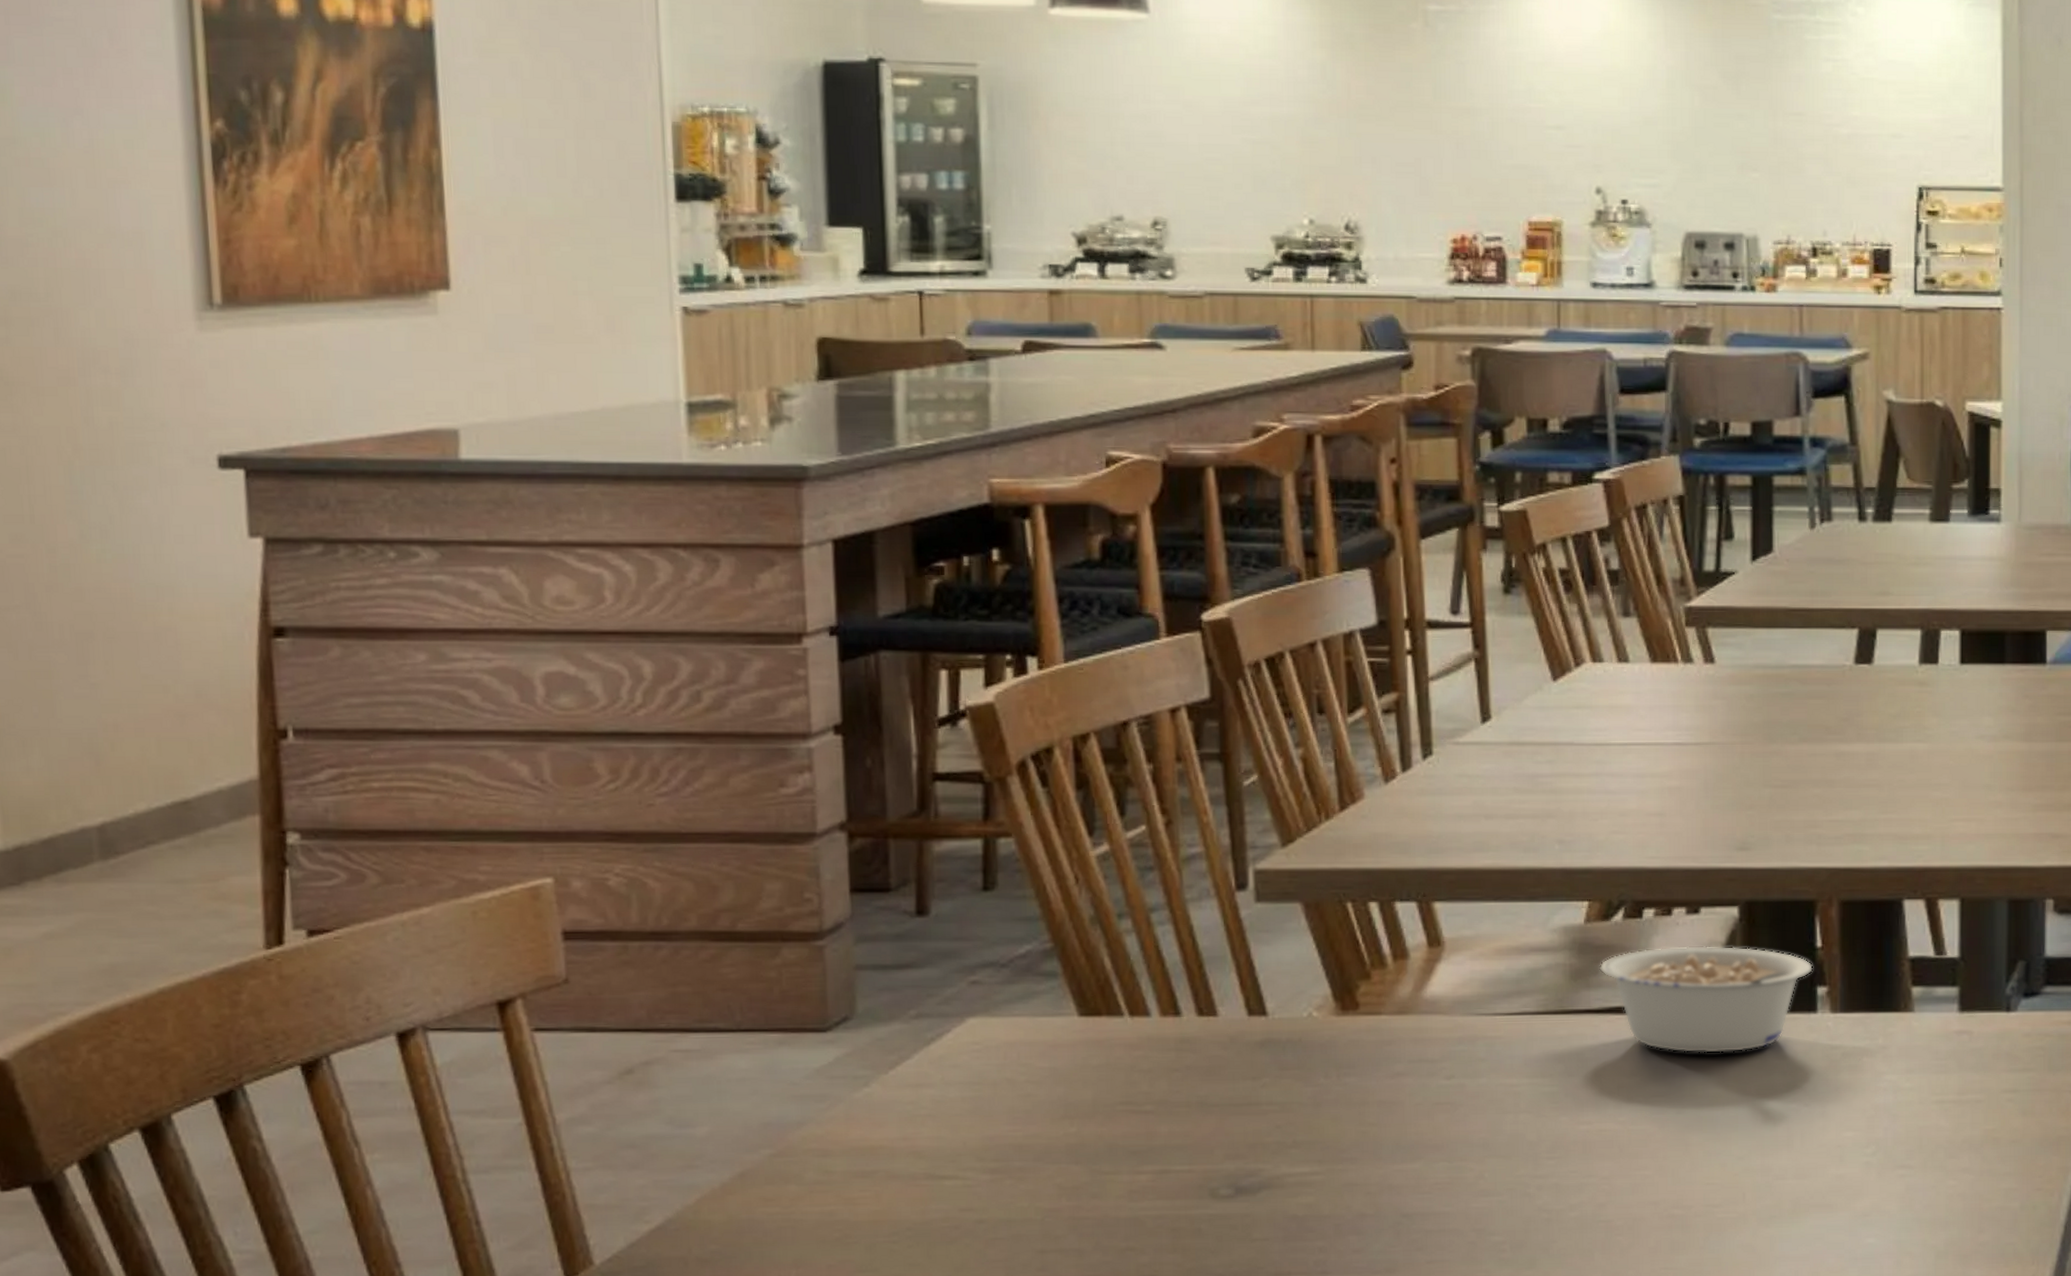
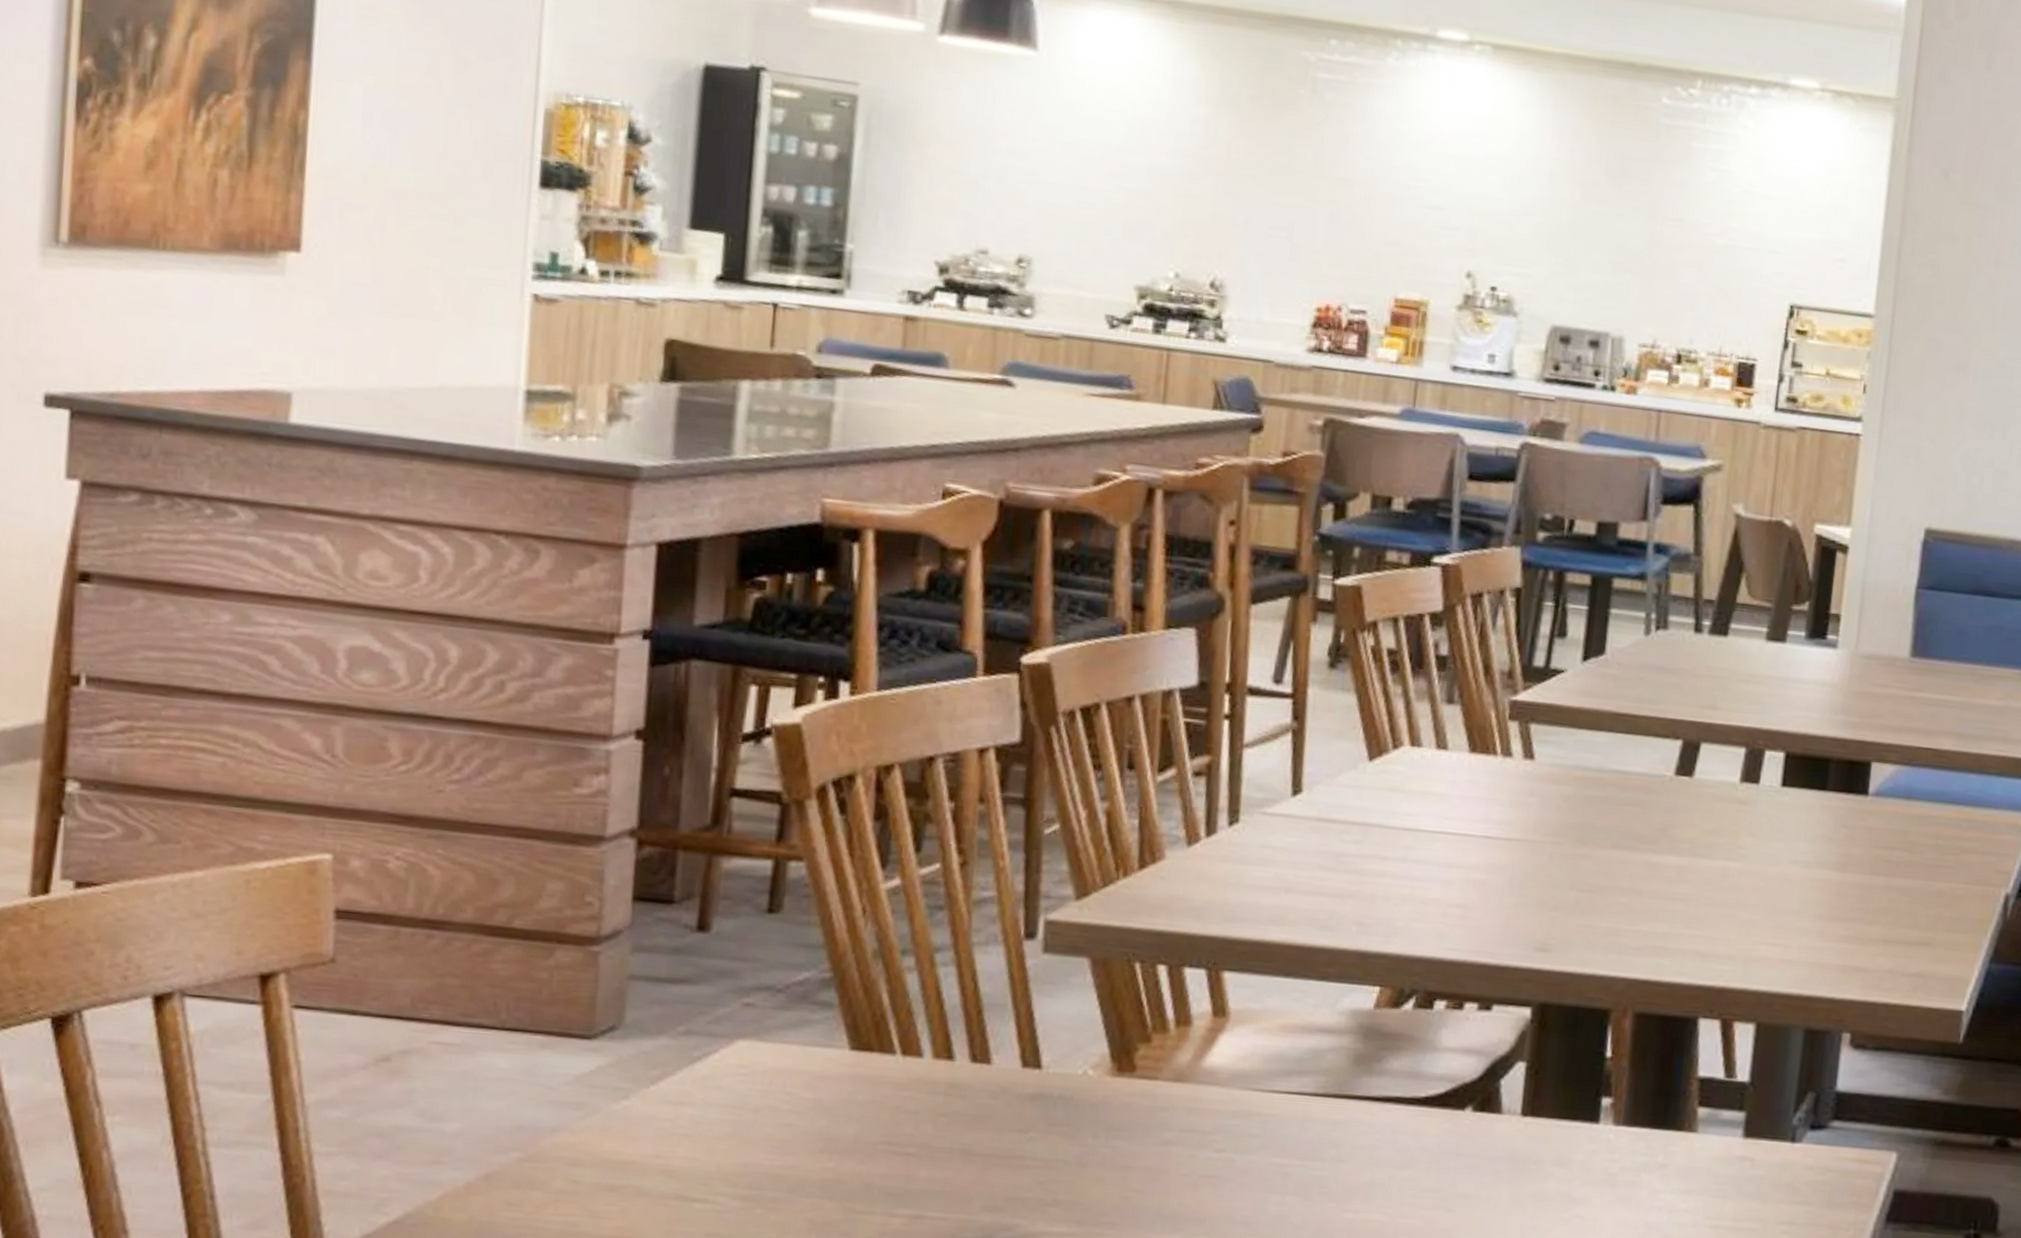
legume: present [1599,946,1813,1053] -> none [1383,1041,1600,1155]

